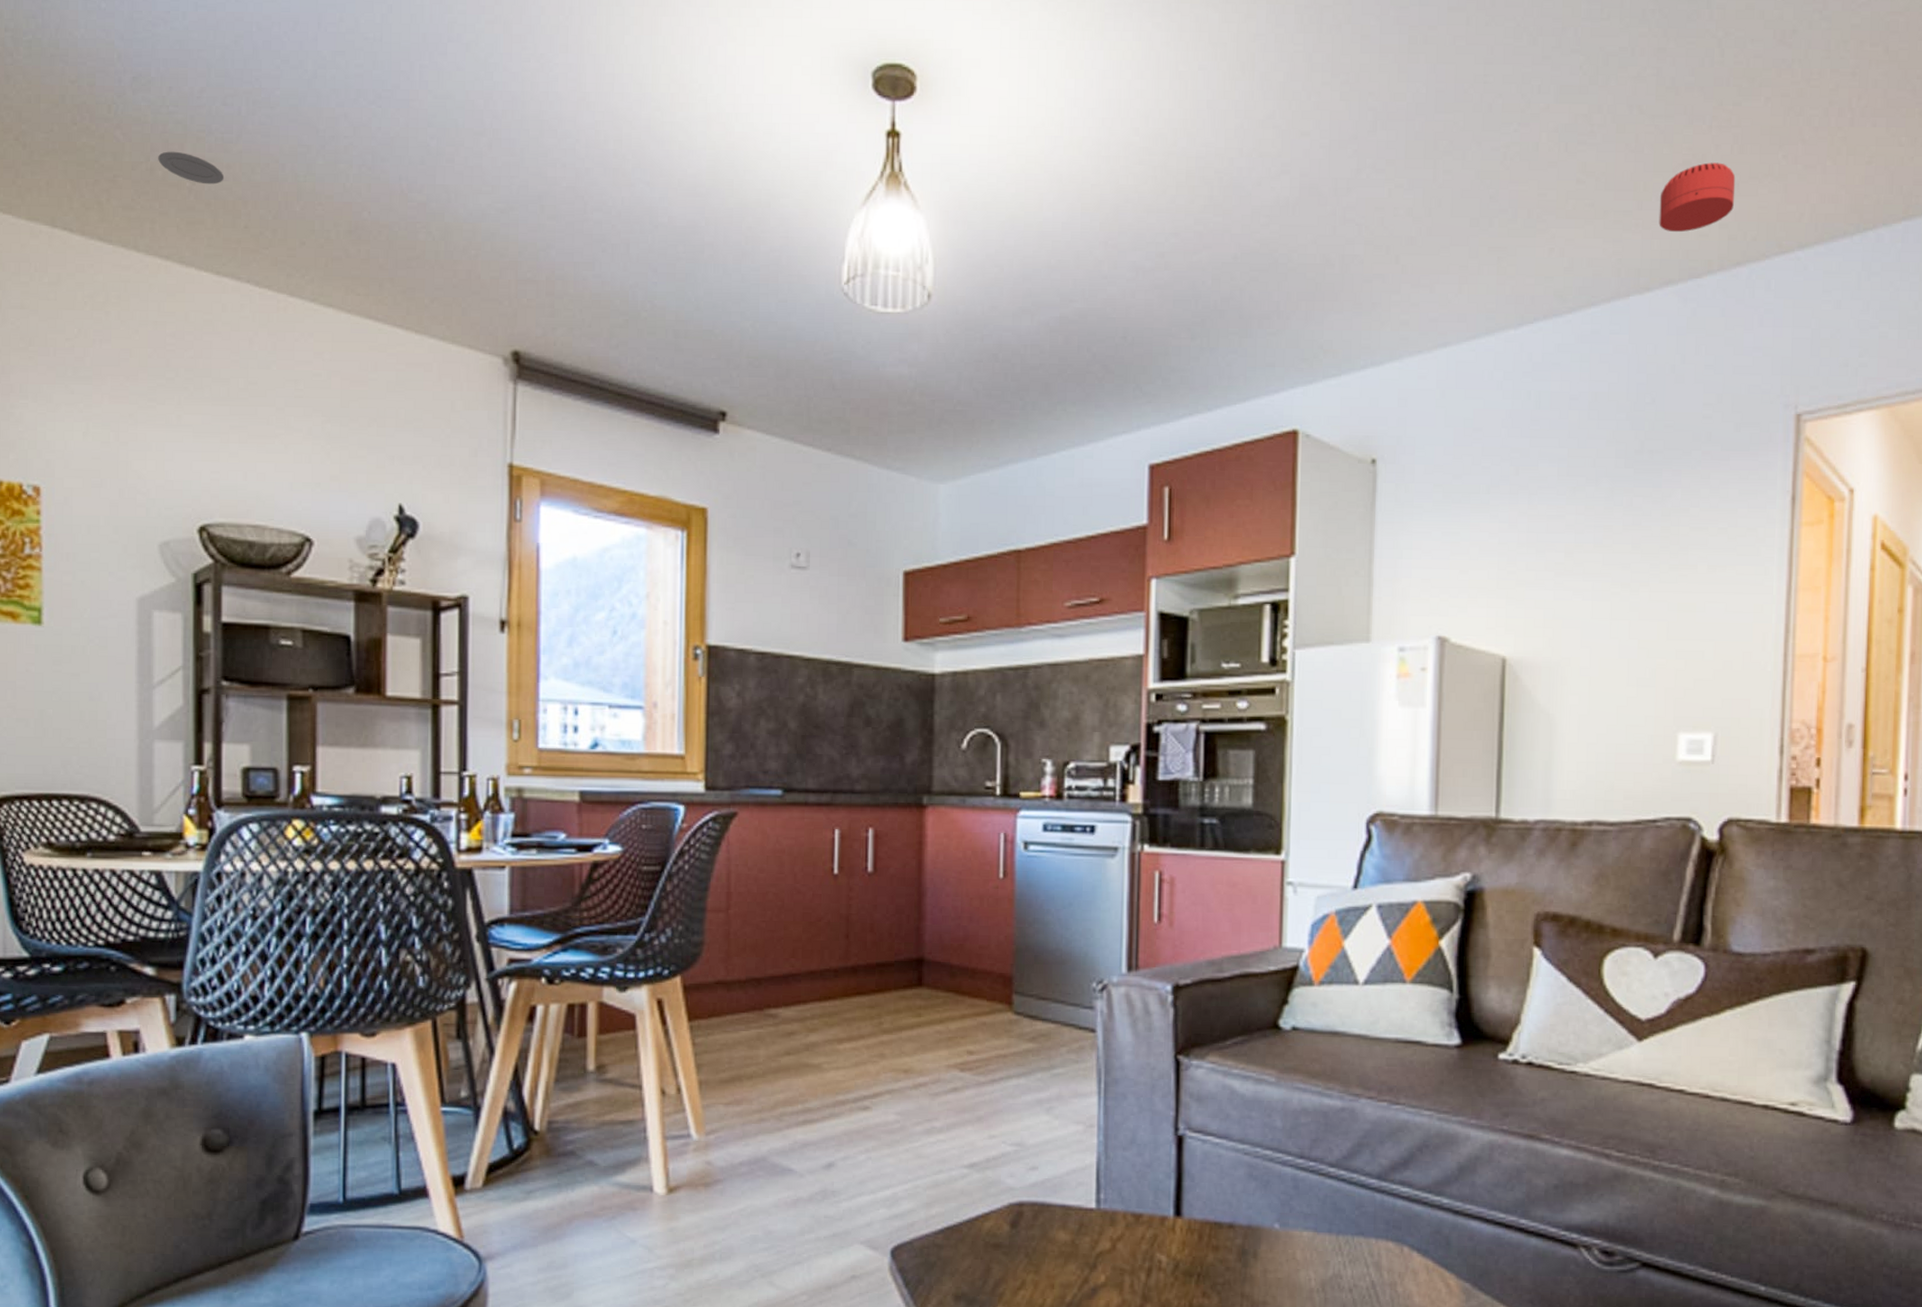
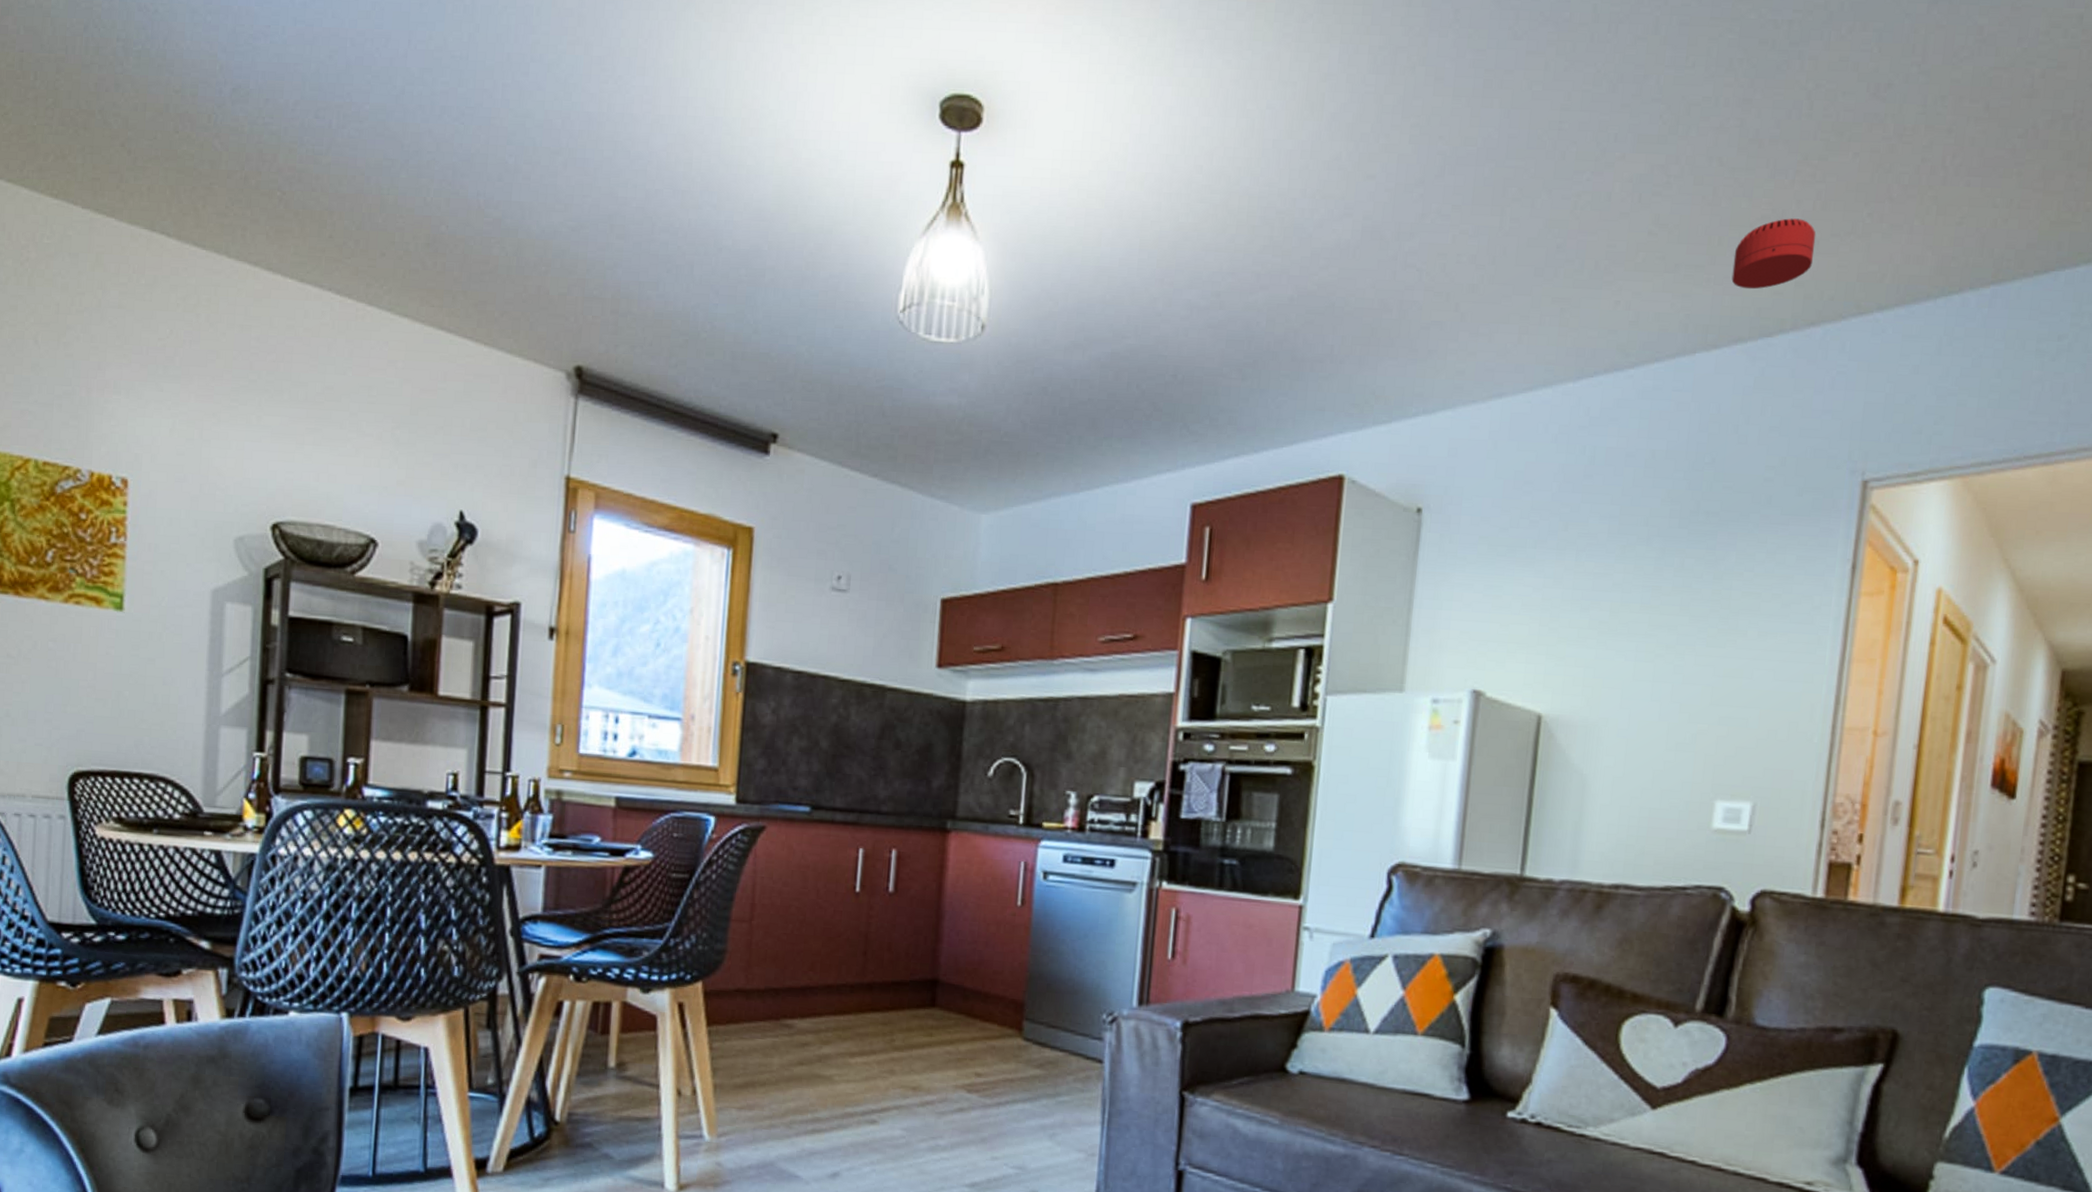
recessed light: present [158,151,225,185] -> none [252,161,313,195]

